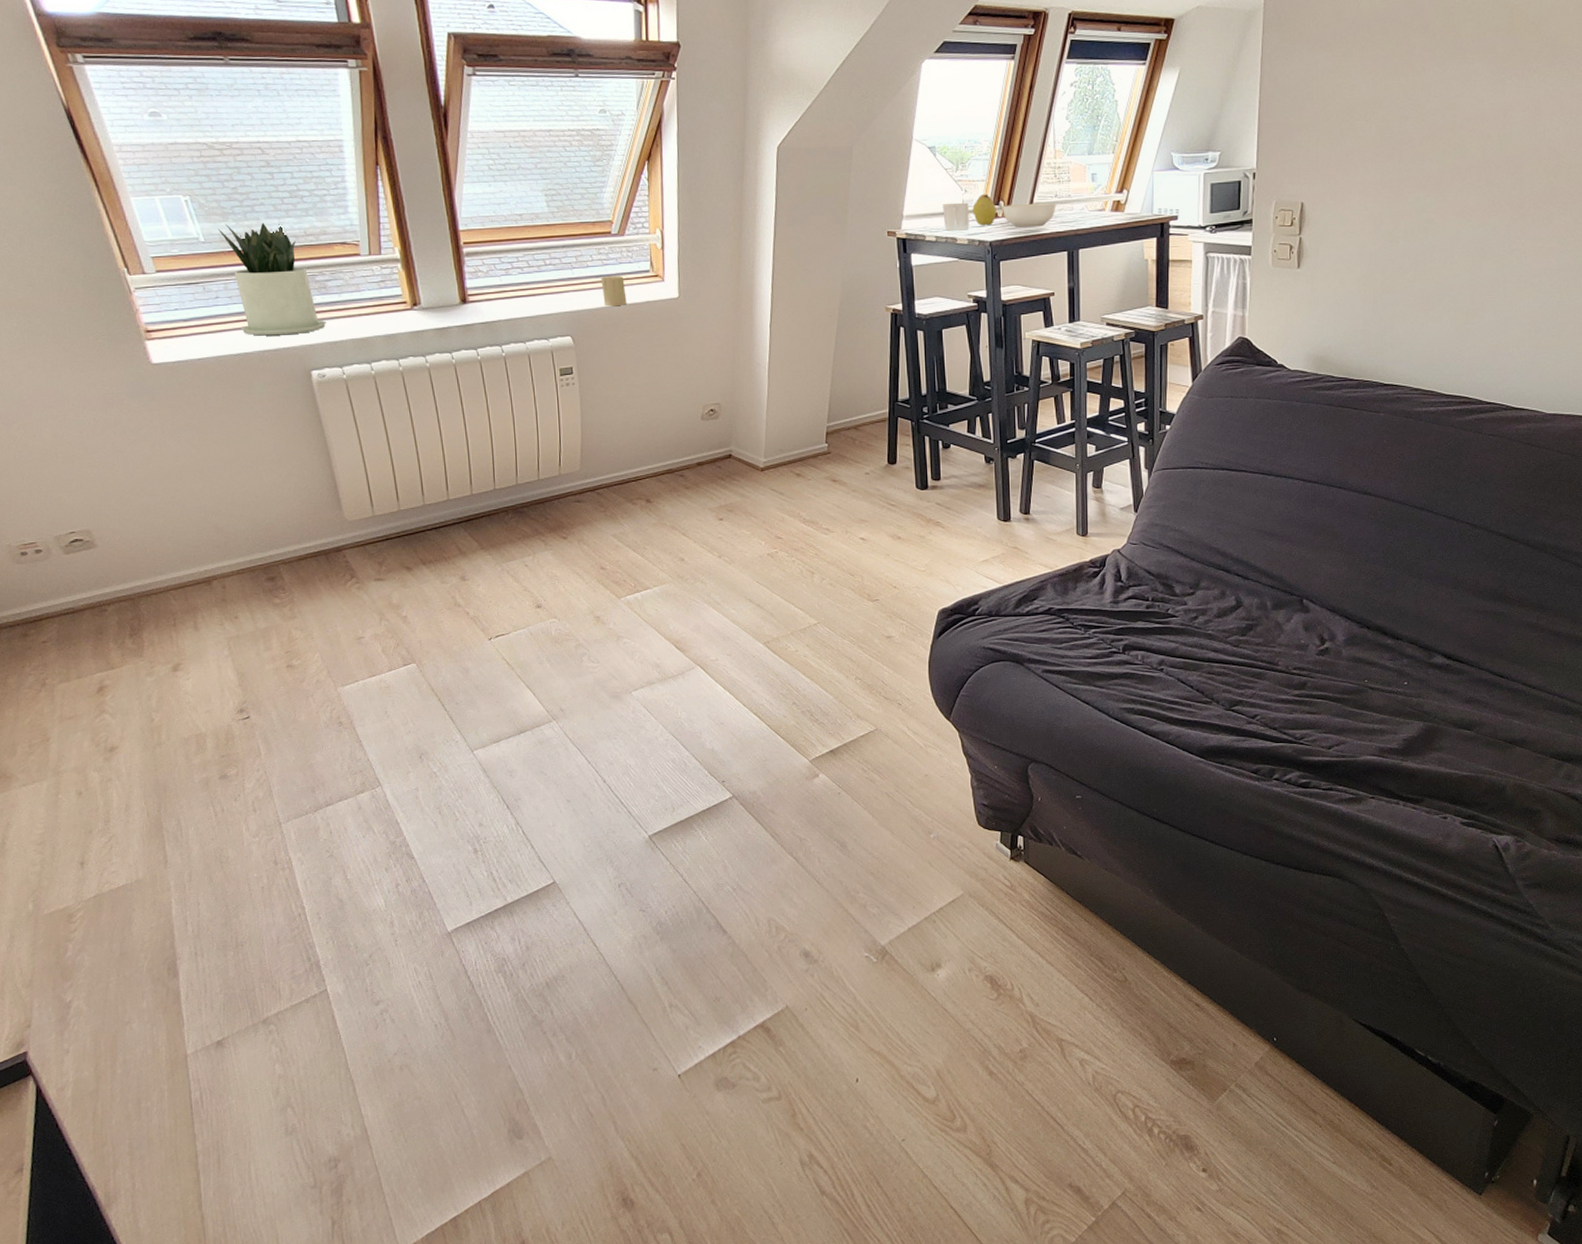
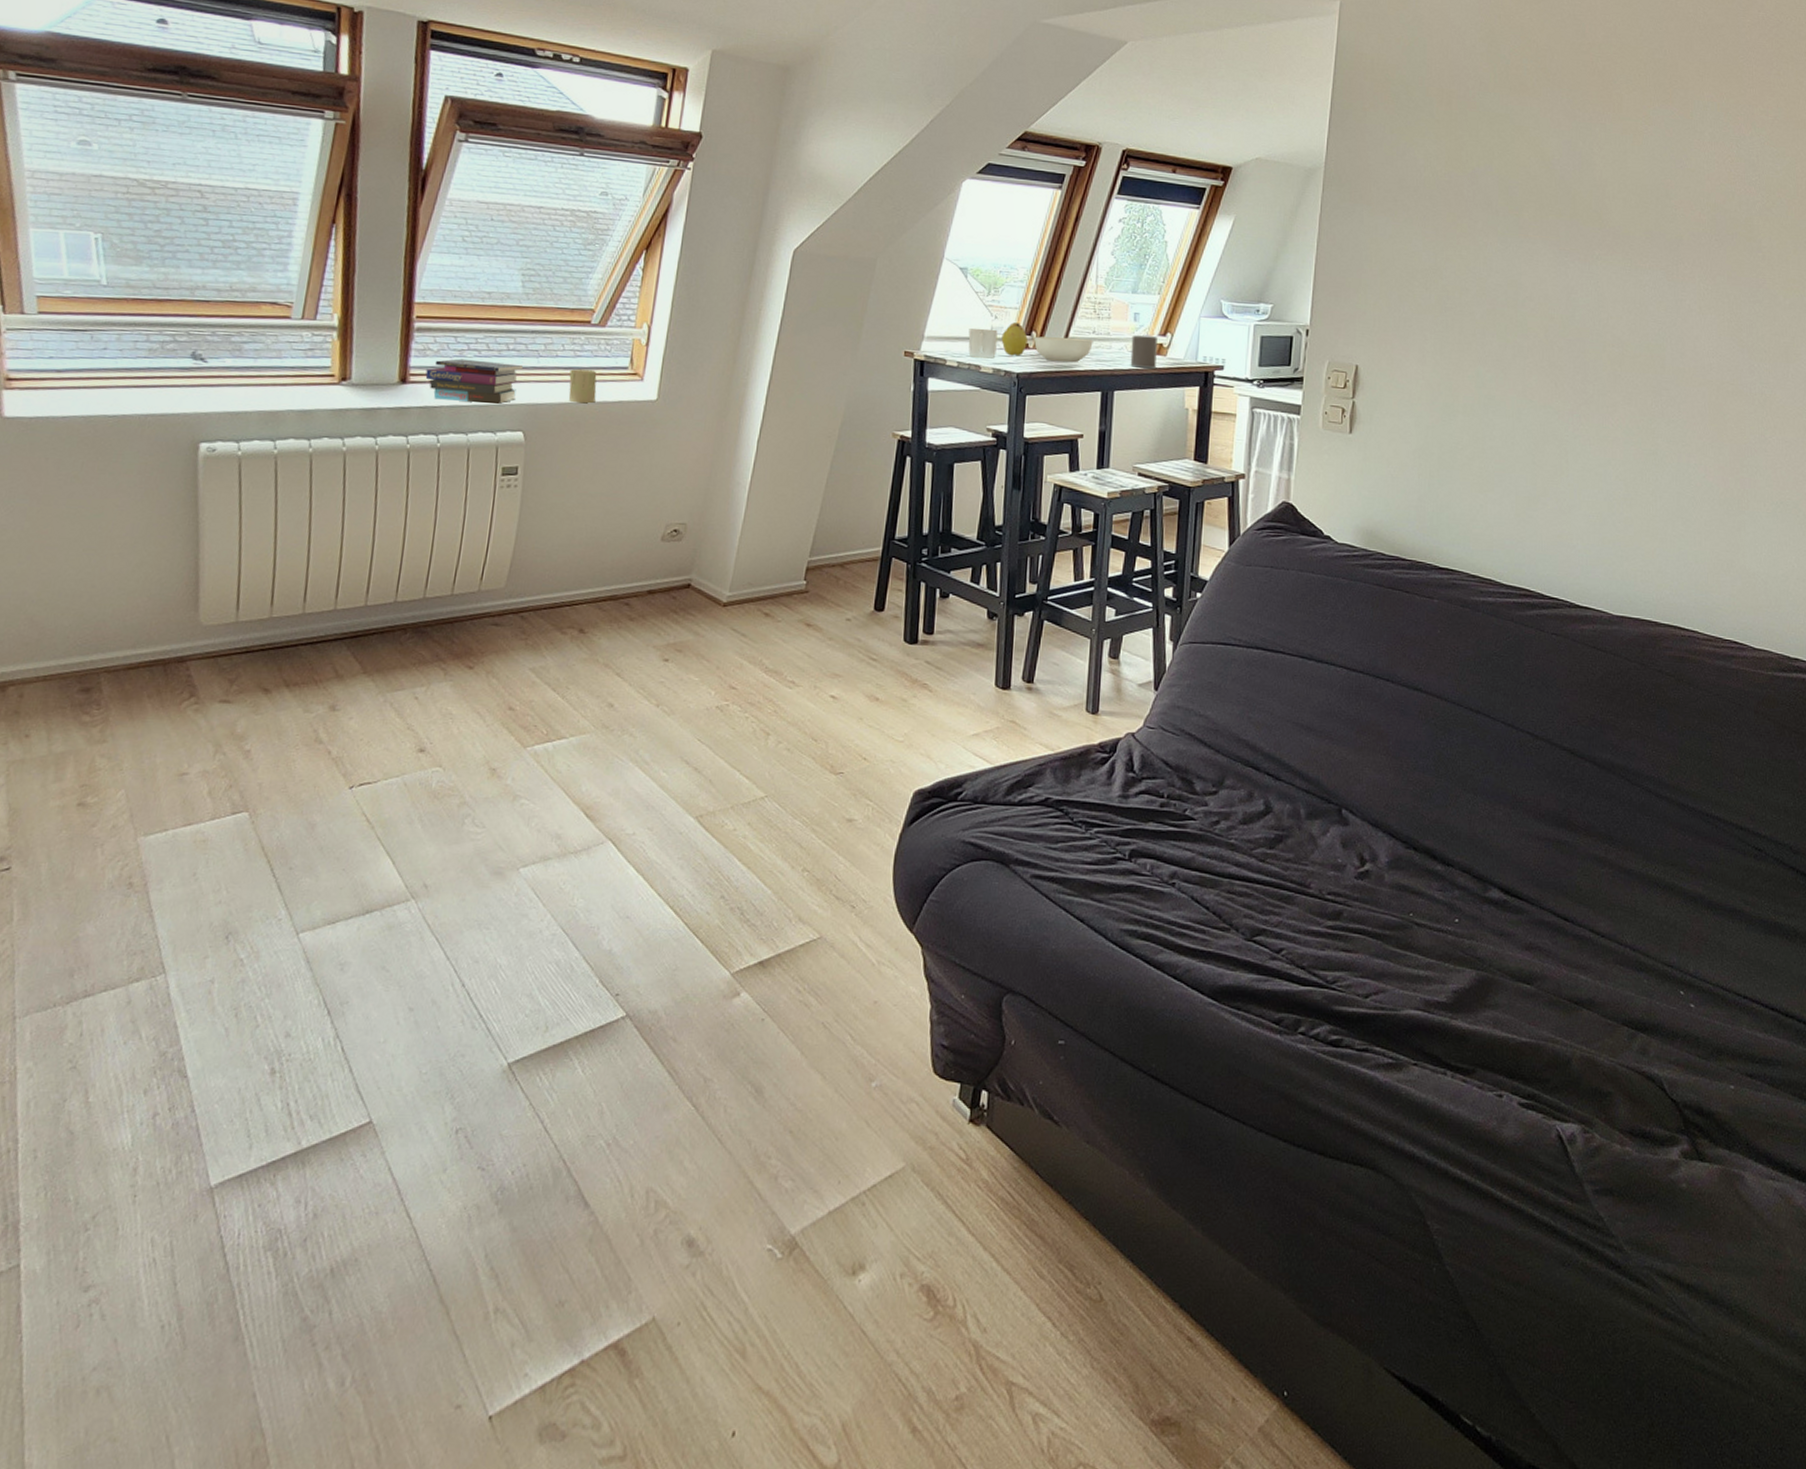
planter: present [217,223,326,336] -> none [124,269,232,400]
books: none [481,276,561,315] -> present [425,358,524,405]
mug: none [1091,194,1115,225] -> present [1130,335,1157,369]

